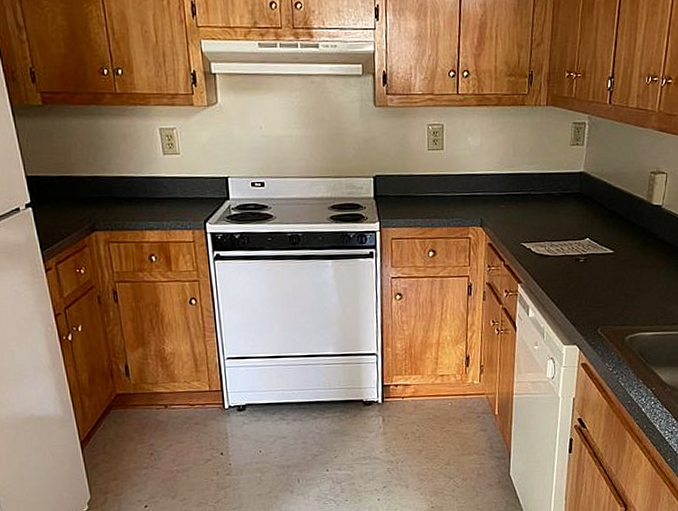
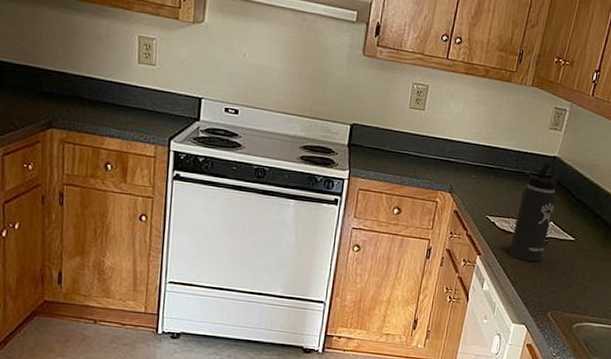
thermos bottle: none [549,179,592,282] -> present [509,162,562,263]

